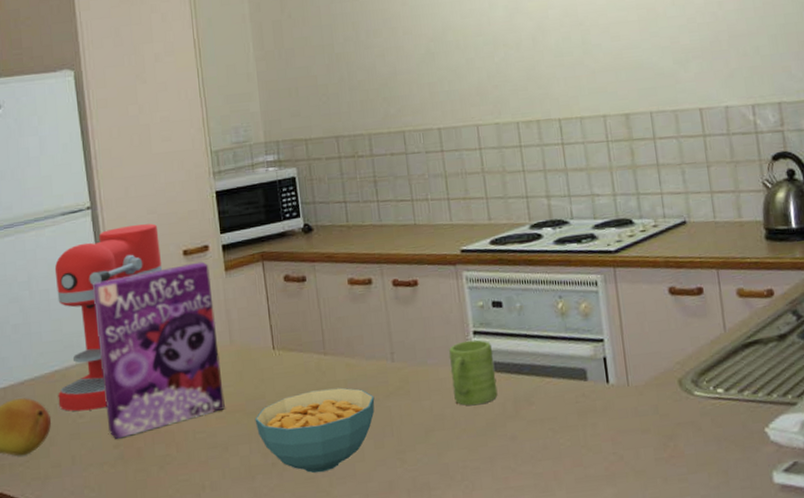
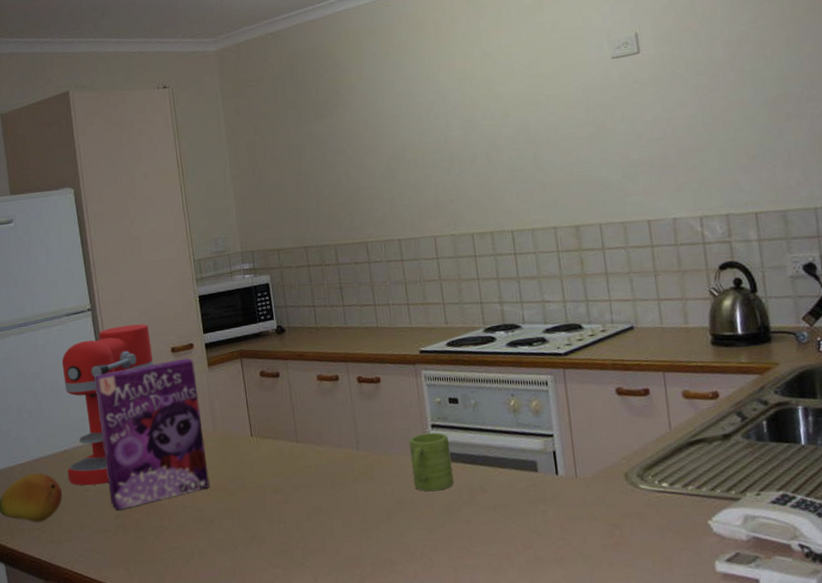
cereal bowl: present [254,387,375,474] -> none [236,472,342,547]

